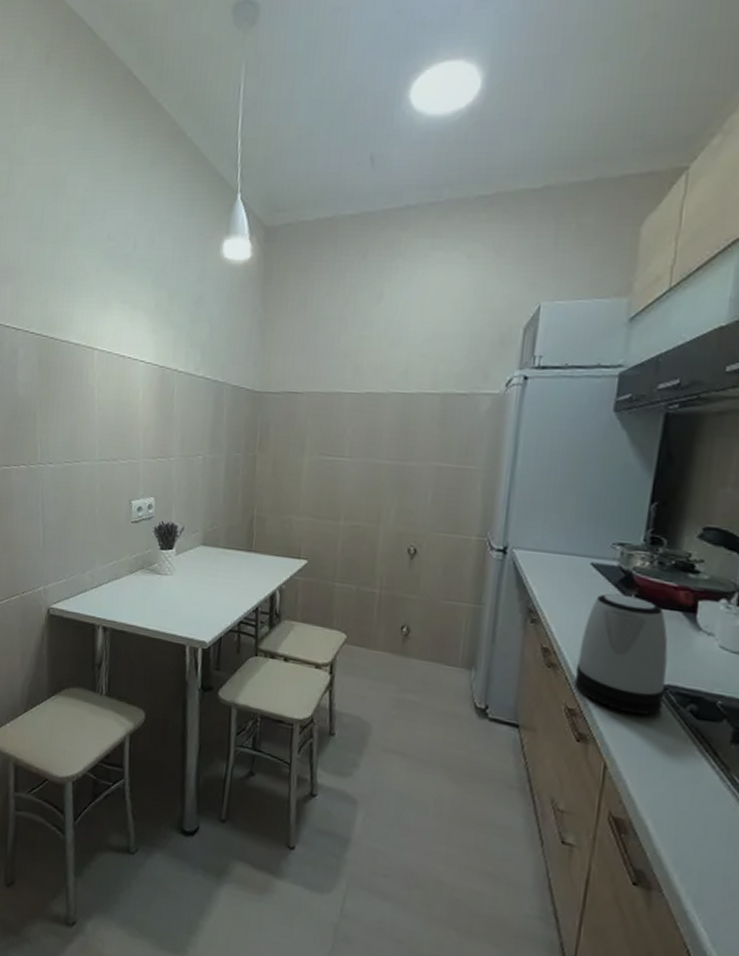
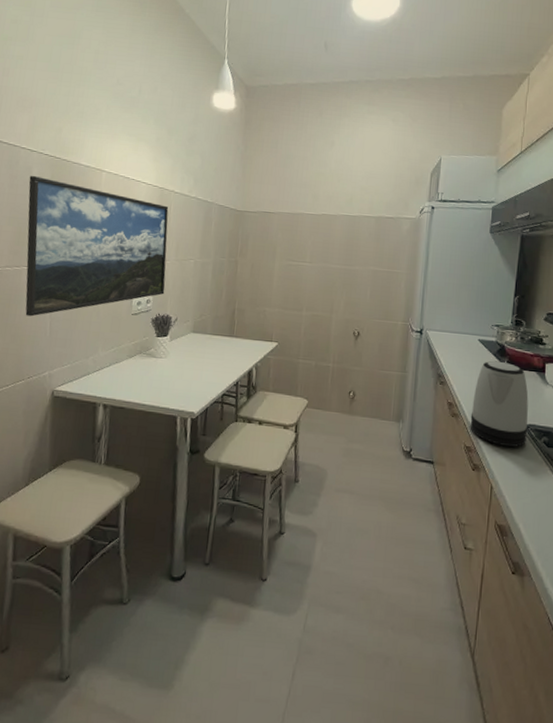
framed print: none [15,358,172,523] -> present [25,175,169,317]

